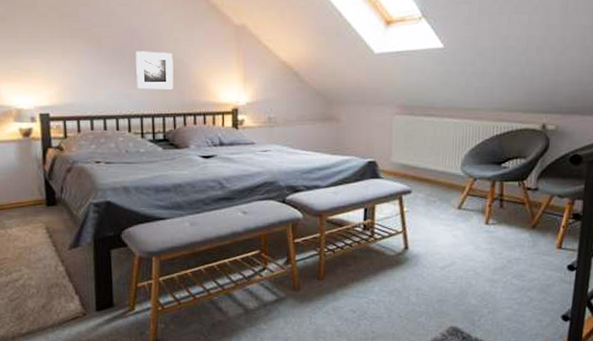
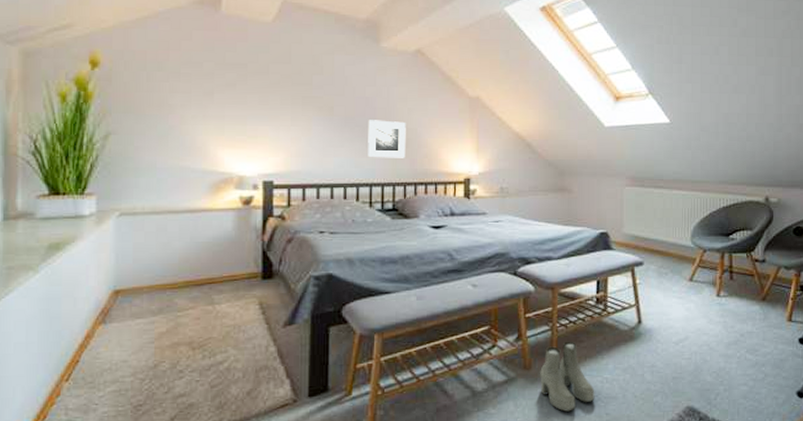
boots: none [309,265,361,329] -> present [540,341,595,412]

